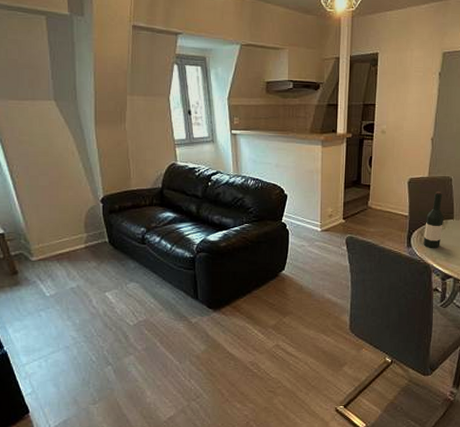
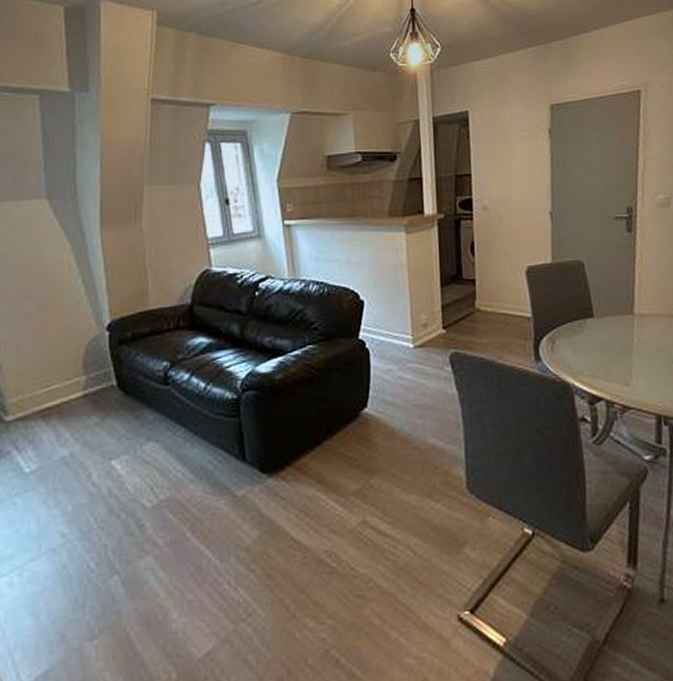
wine bottle: present [423,192,444,248] -> none [556,281,581,360]

